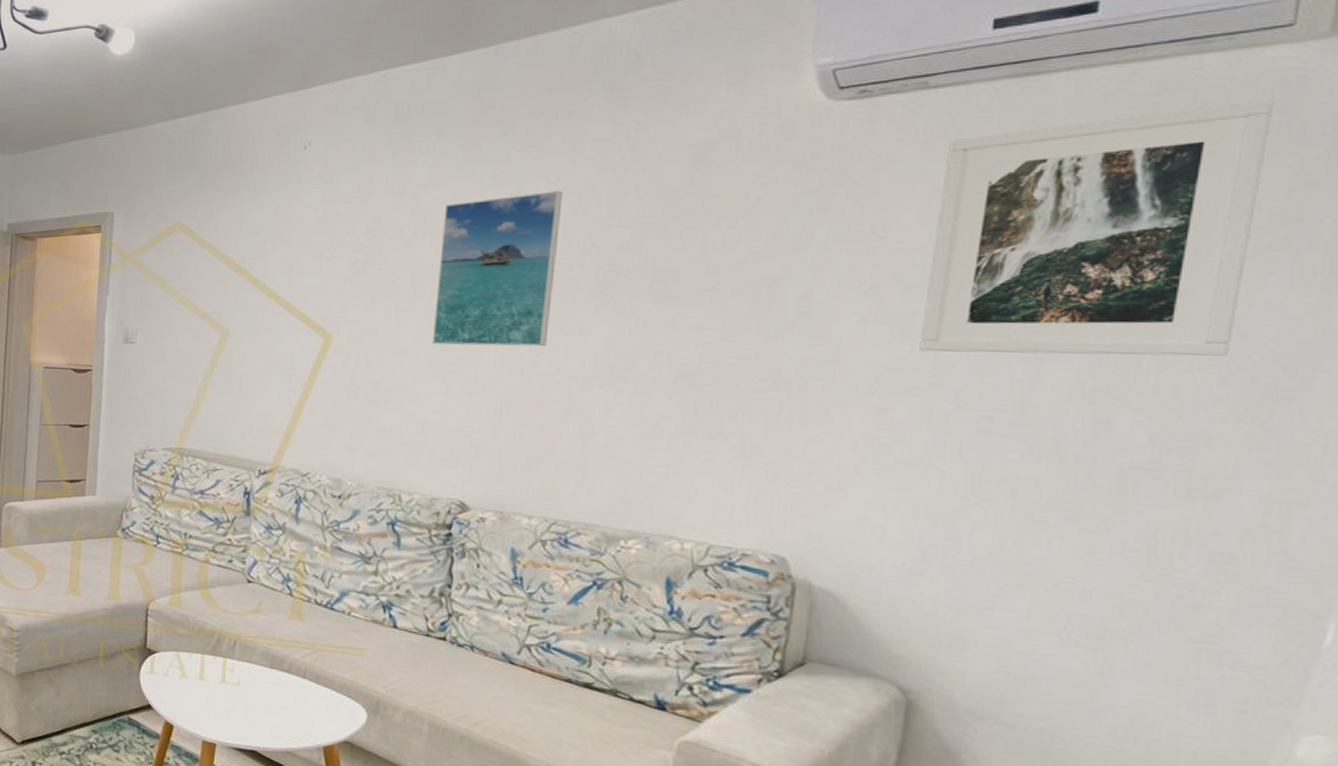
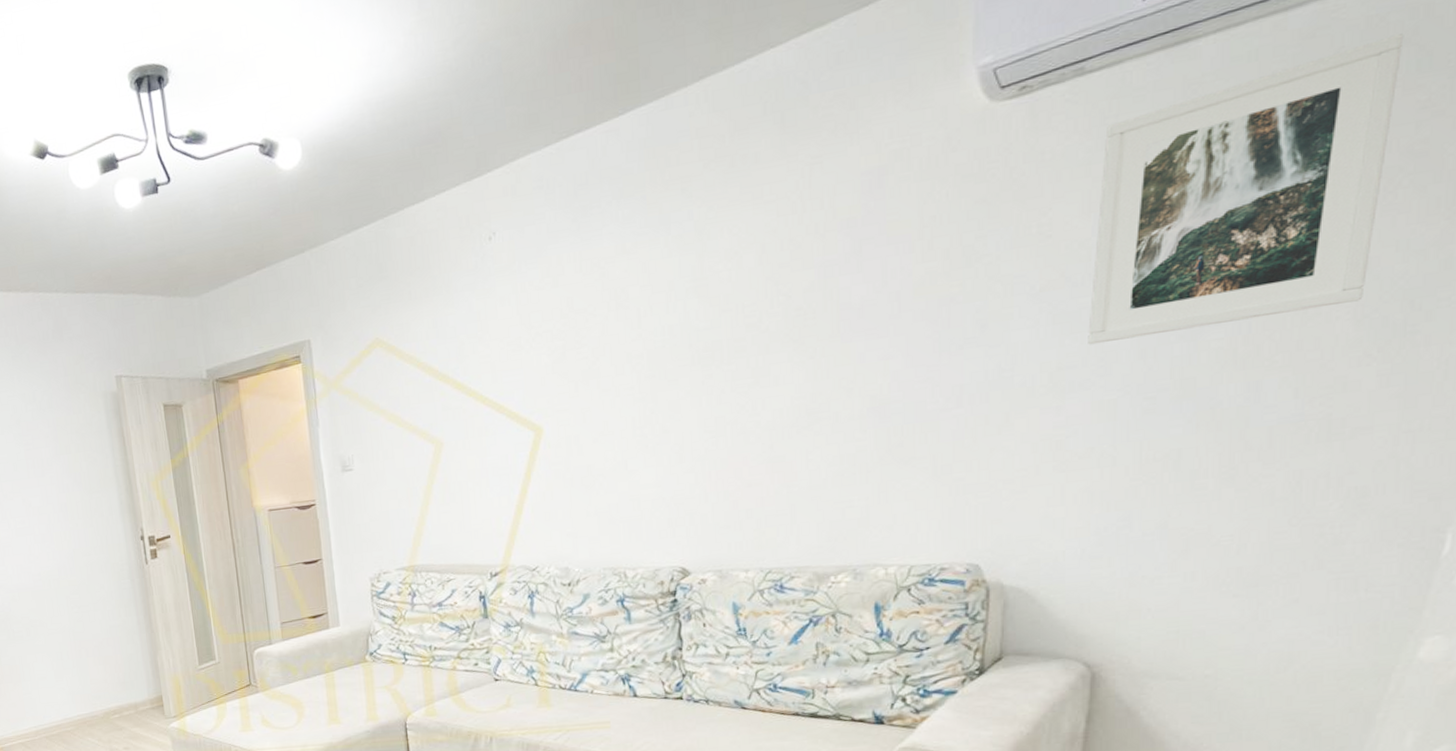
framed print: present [431,190,563,347] -> none [634,241,747,420]

